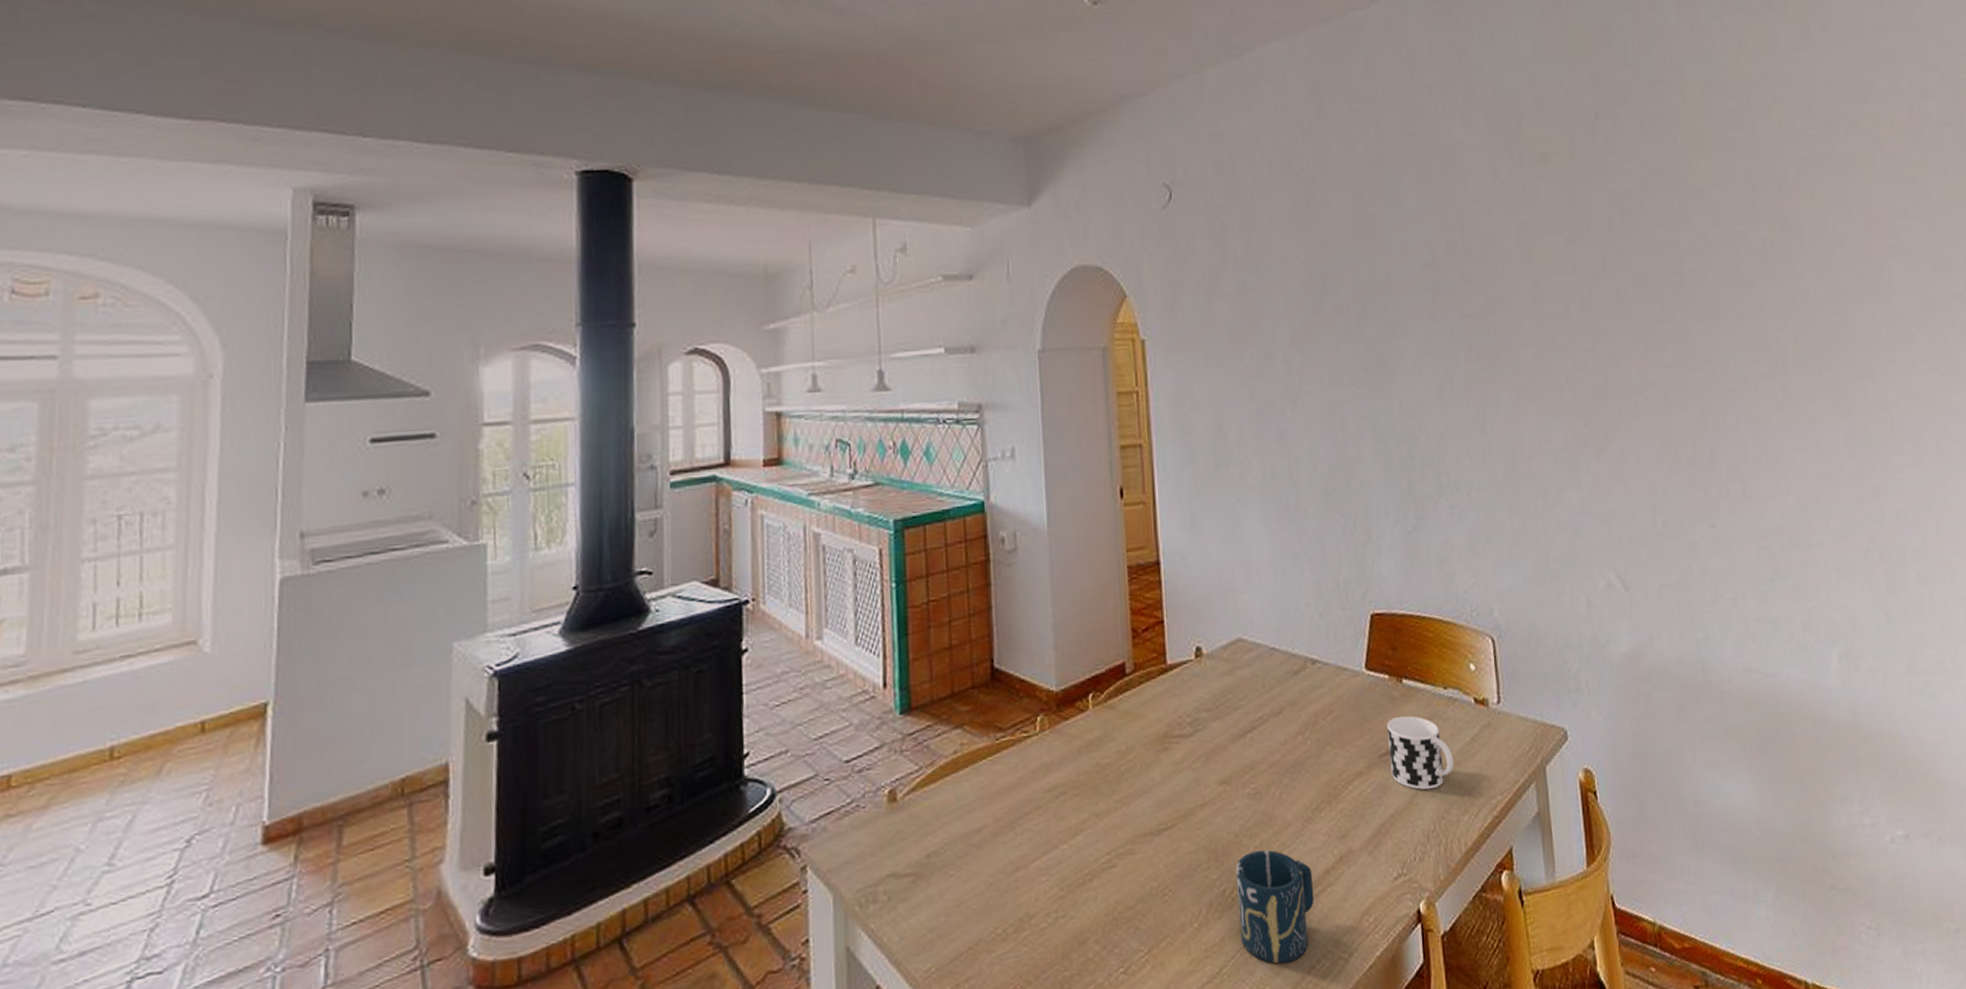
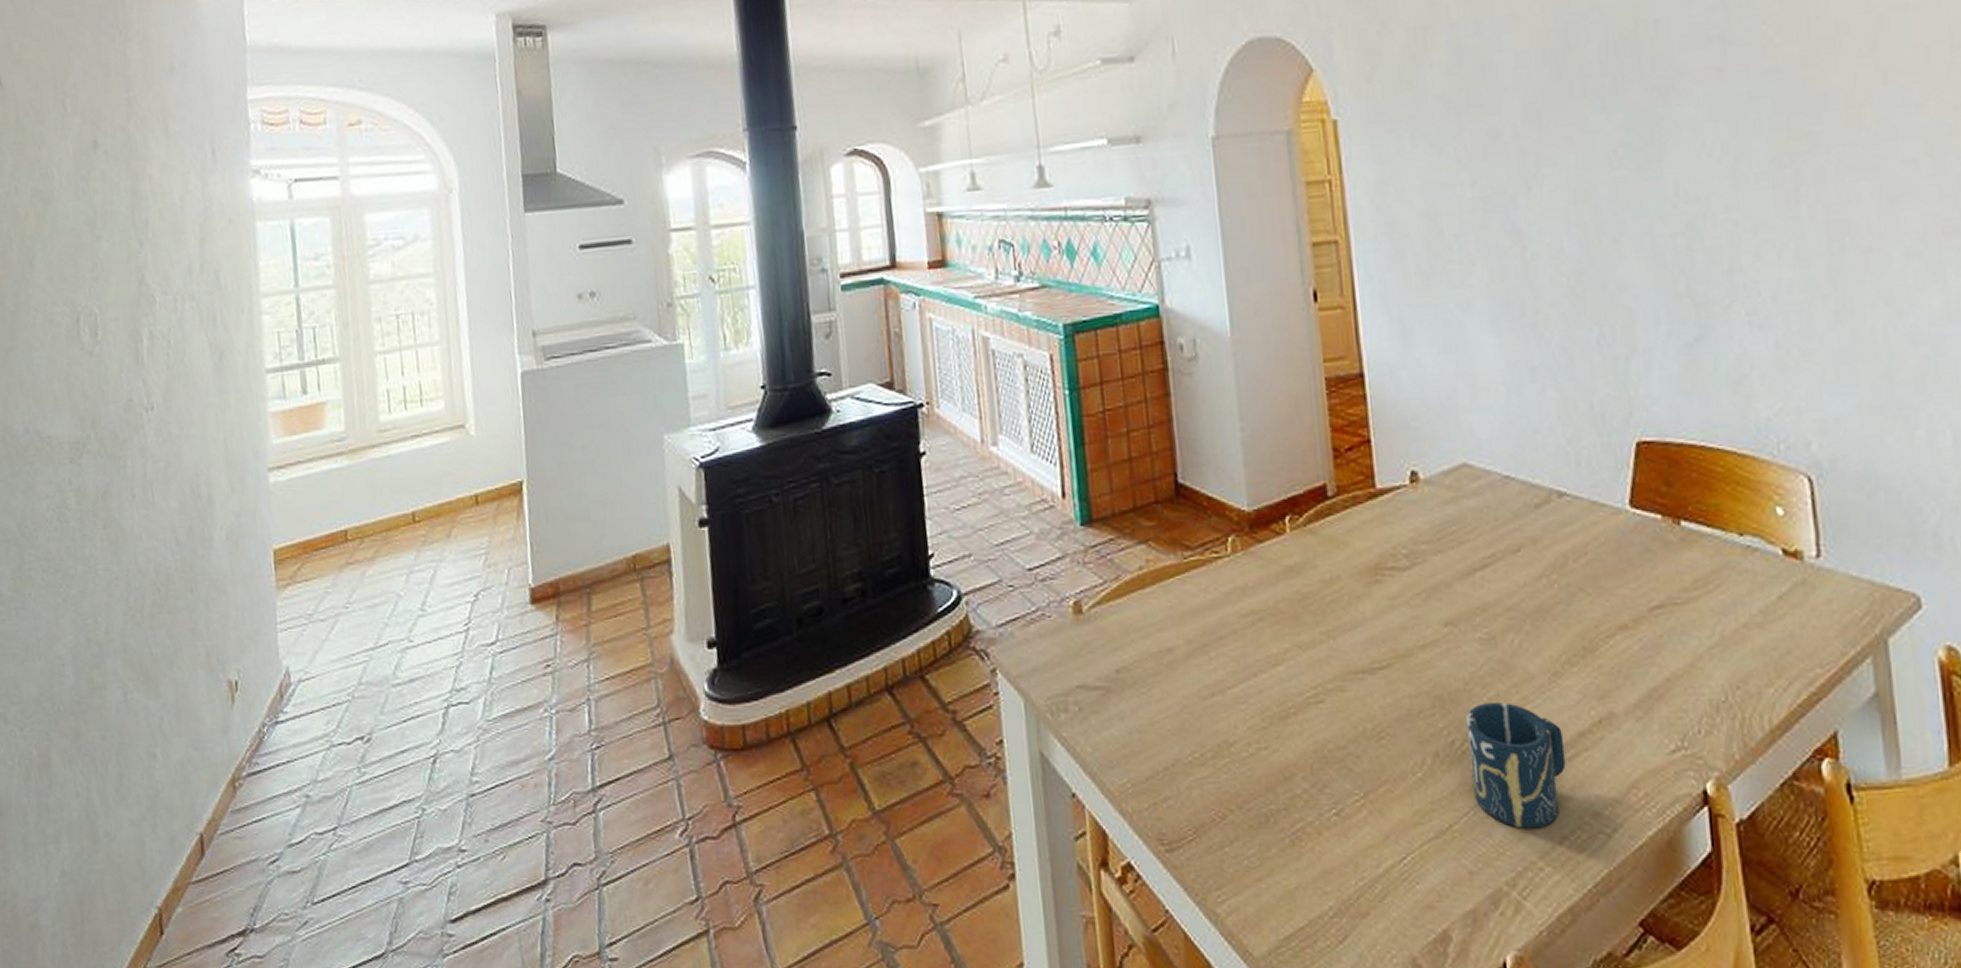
cup: present [1387,716,1454,790] -> none [1660,564,1754,654]

